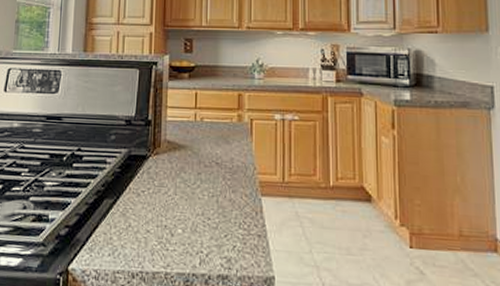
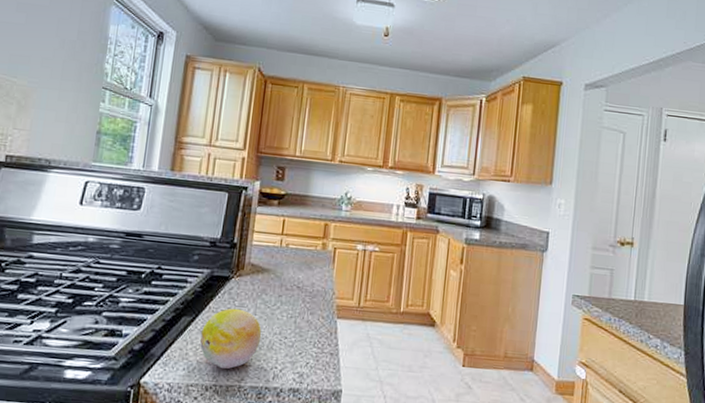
fruit: none [123,188,183,255] -> present [200,308,261,370]

